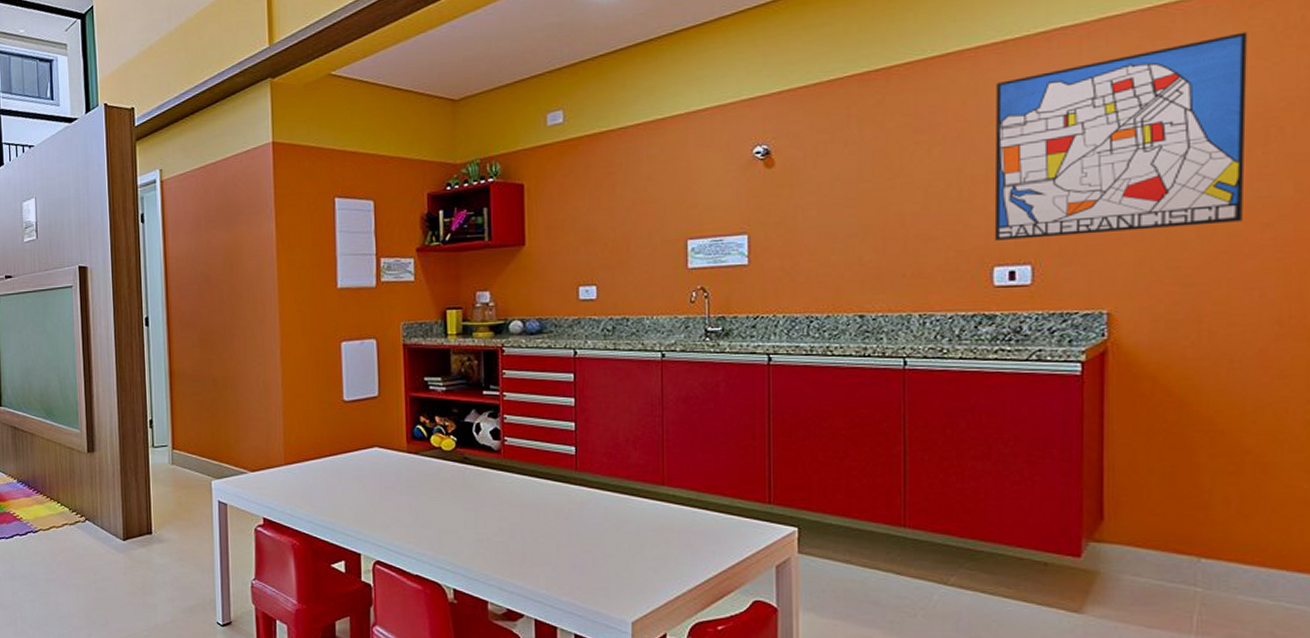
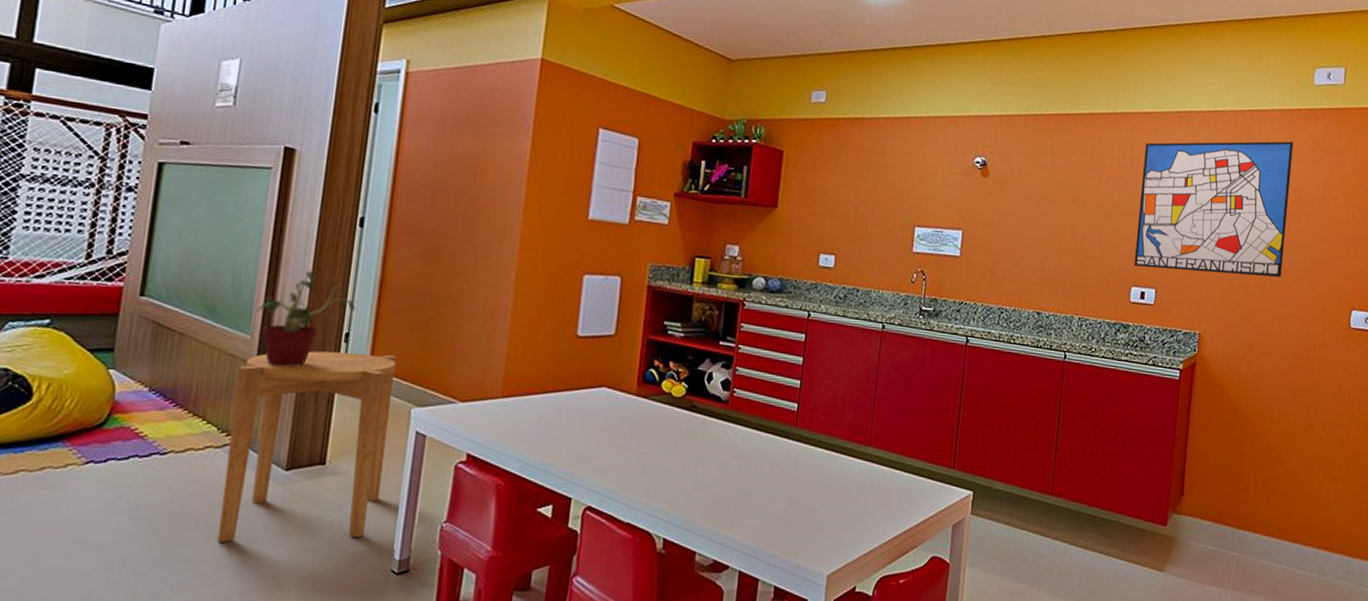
side table: none [76,435,198,601] -> present [217,351,396,542]
potted plant: none [81,369,155,453] -> present [257,270,358,367]

